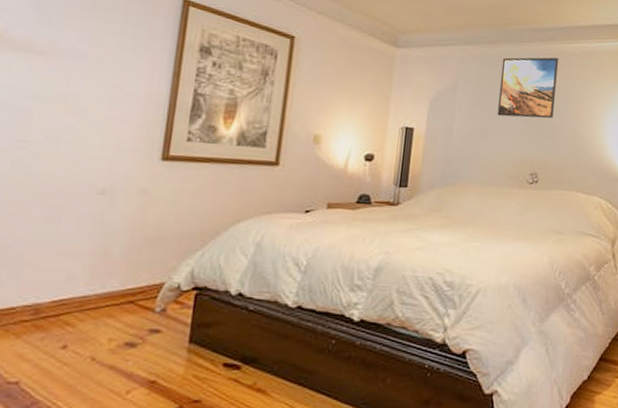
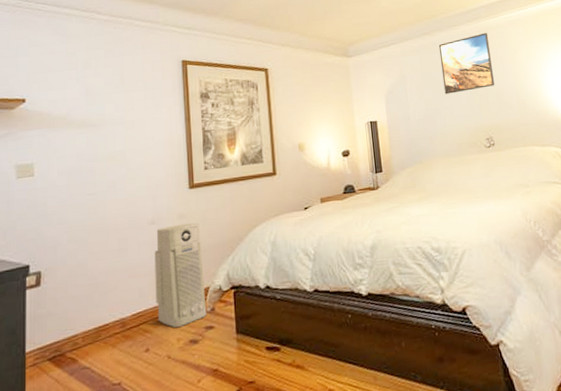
air purifier: none [86,200,166,326] -> present [154,222,207,328]

